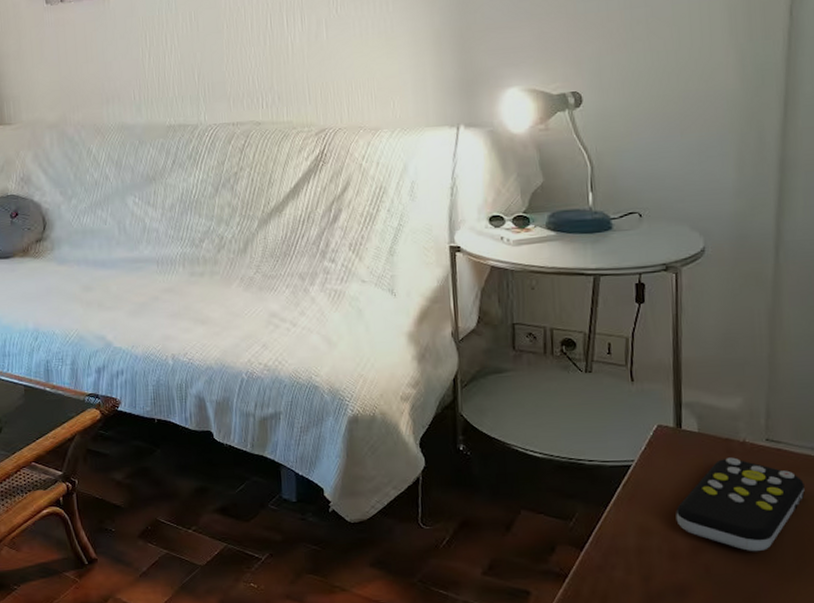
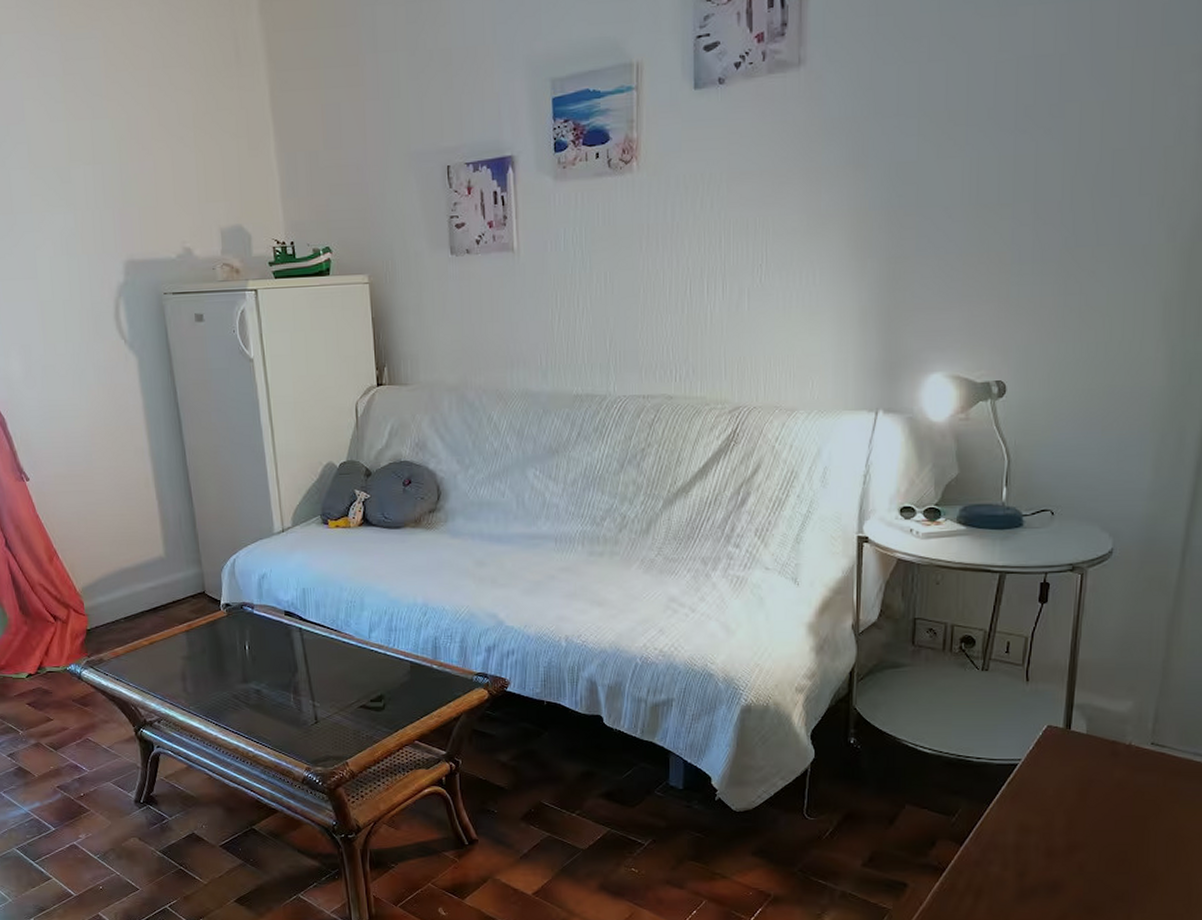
remote control: present [675,457,805,552] -> none [1056,760,1183,852]

